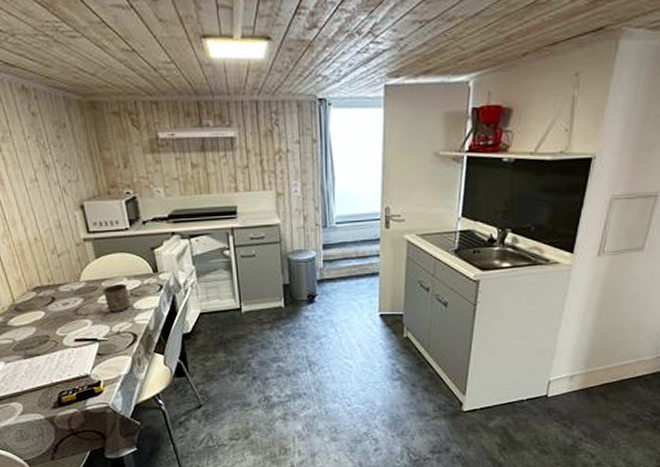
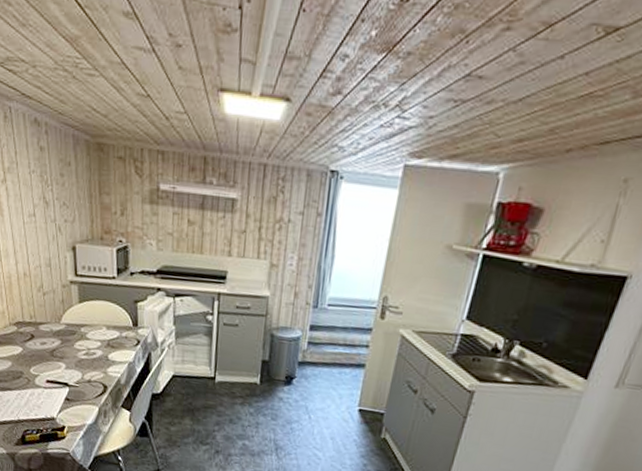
cup: present [102,283,130,313] -> none [81,331,106,361]

